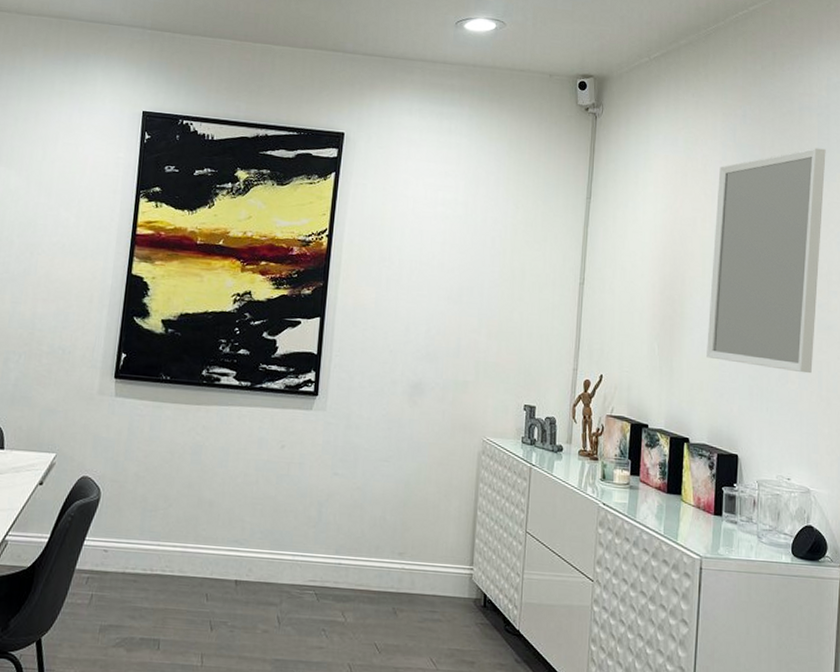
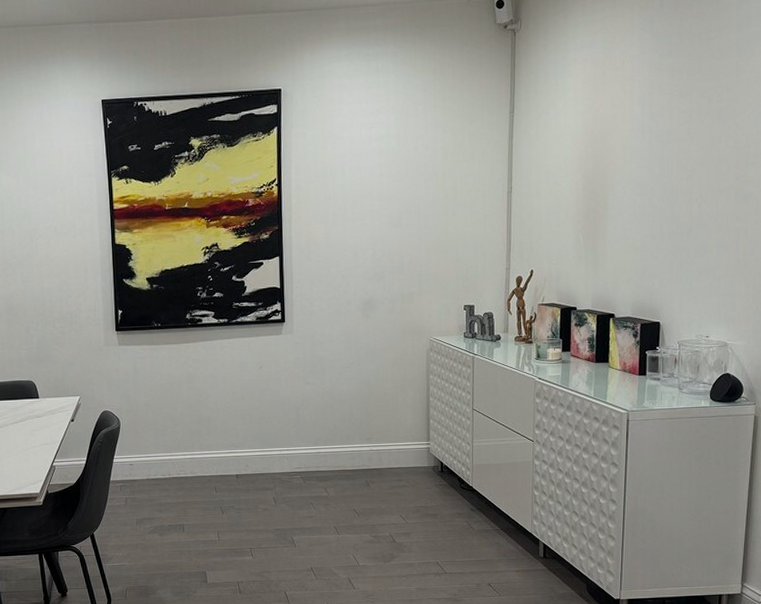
home mirror: present [706,147,826,374] -> none [629,25,745,242]

